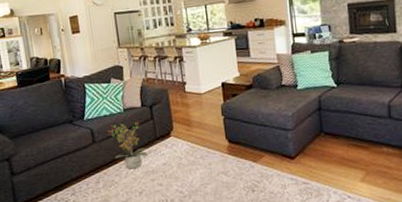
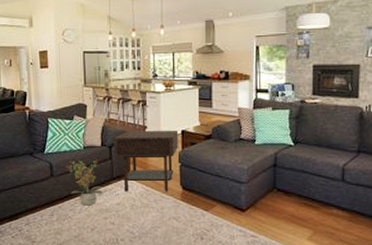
side table: none [153,82,220,151] -> present [114,130,179,192]

